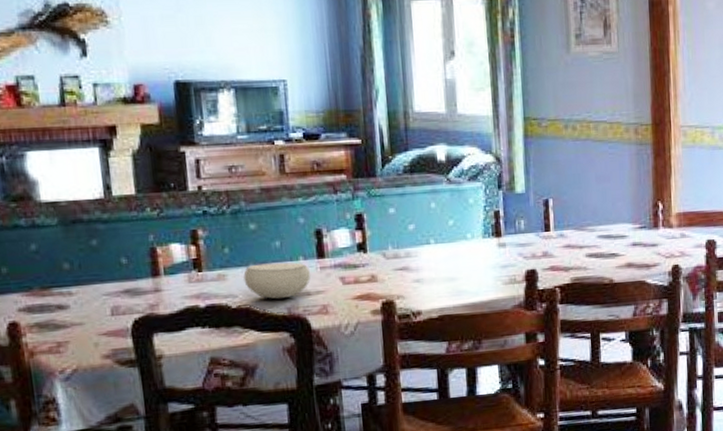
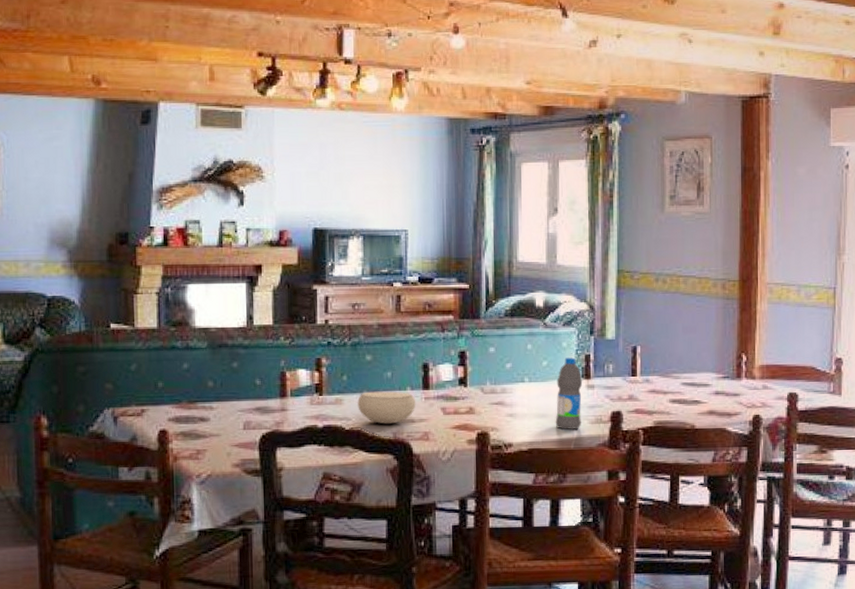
water bottle: none [465,214,494,293] -> present [555,357,583,430]

